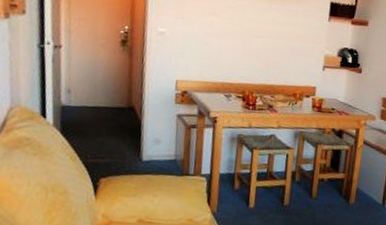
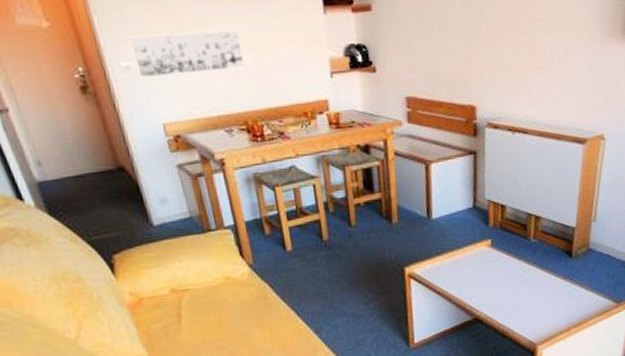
wall art: none [171,11,256,49] -> present [131,29,244,77]

